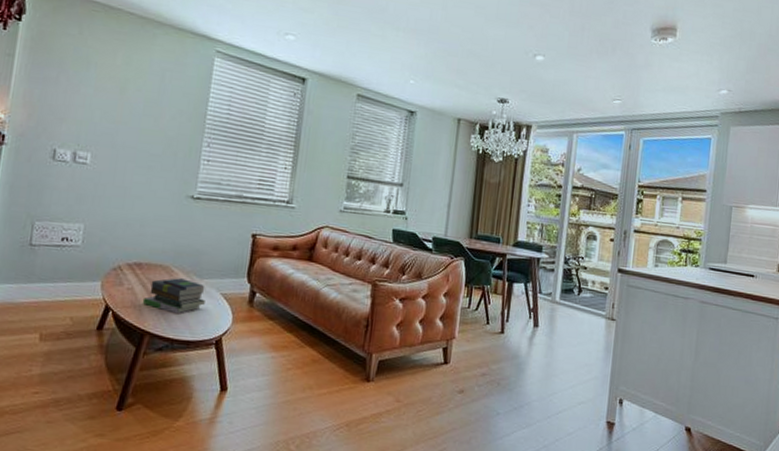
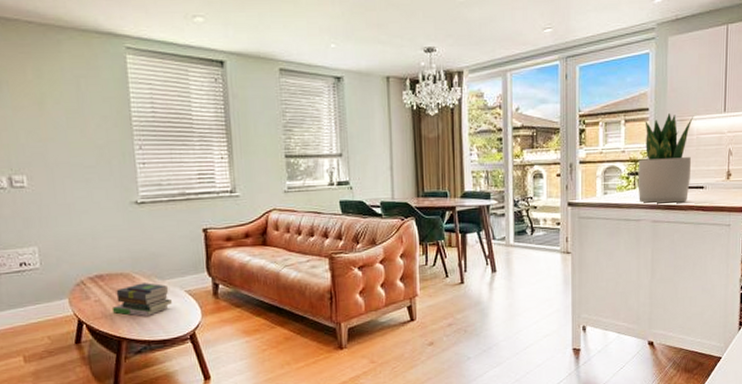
planter: none [689,198,749,288] -> present [637,113,693,204]

